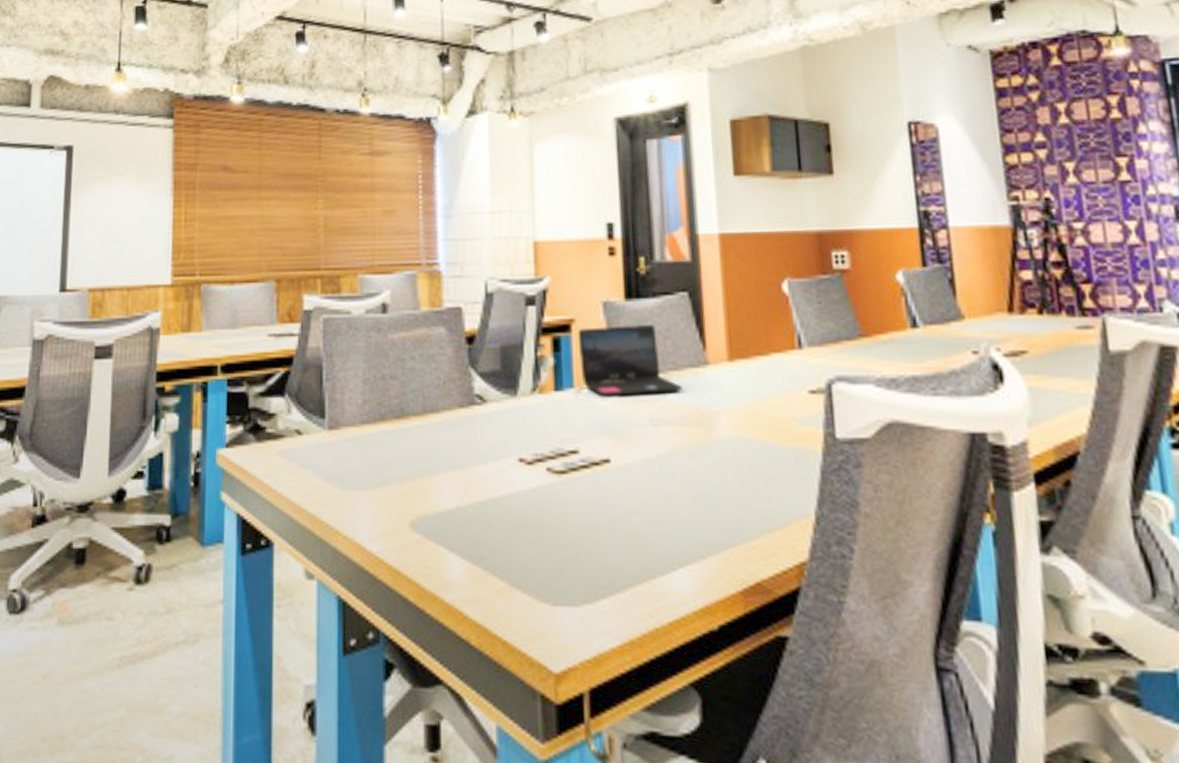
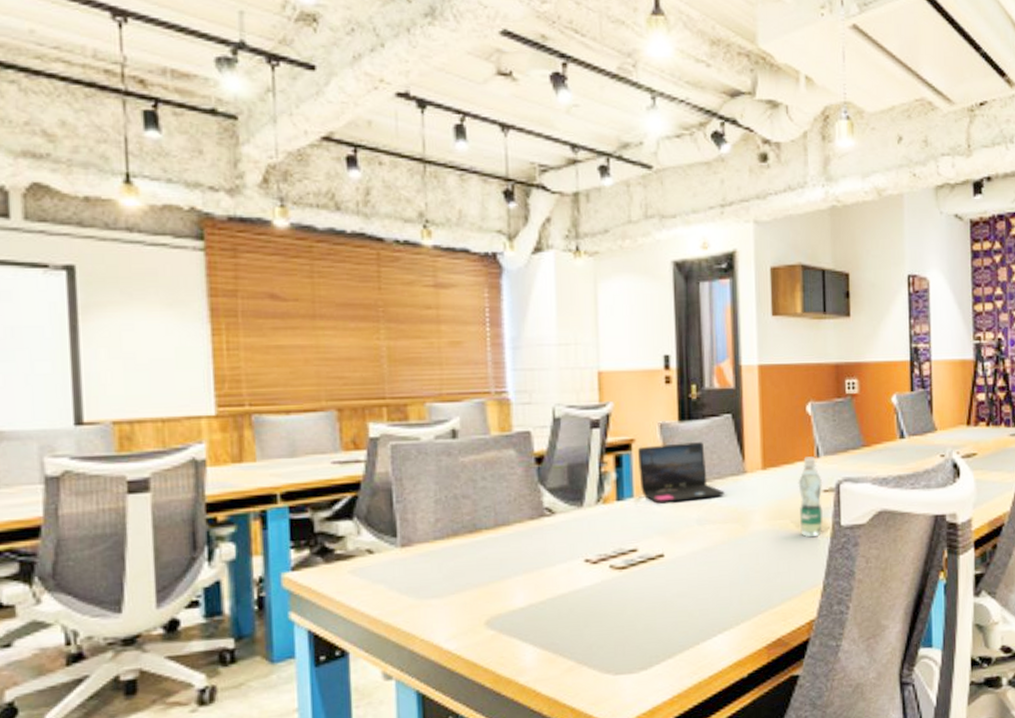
bottle: none [775,347,812,452] -> present [798,456,823,537]

